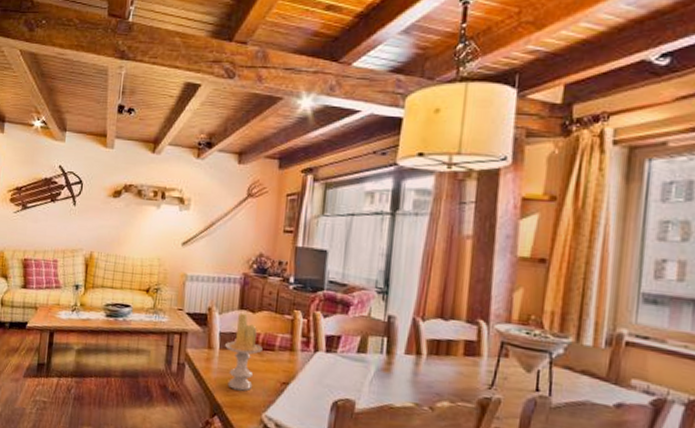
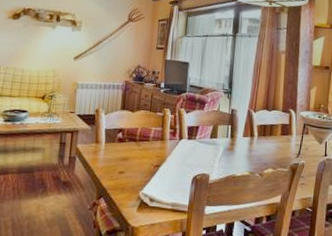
candle: present [224,312,263,392] -> none [109,112,140,175]

